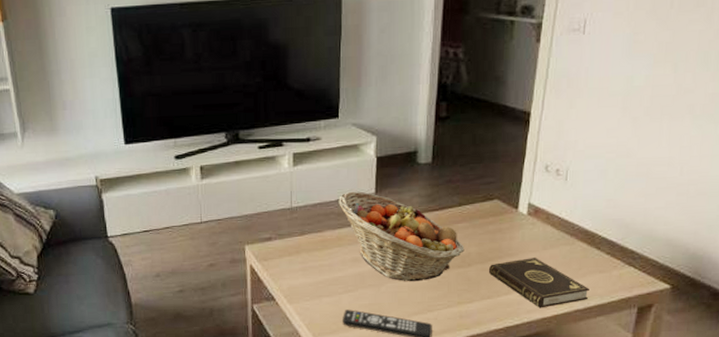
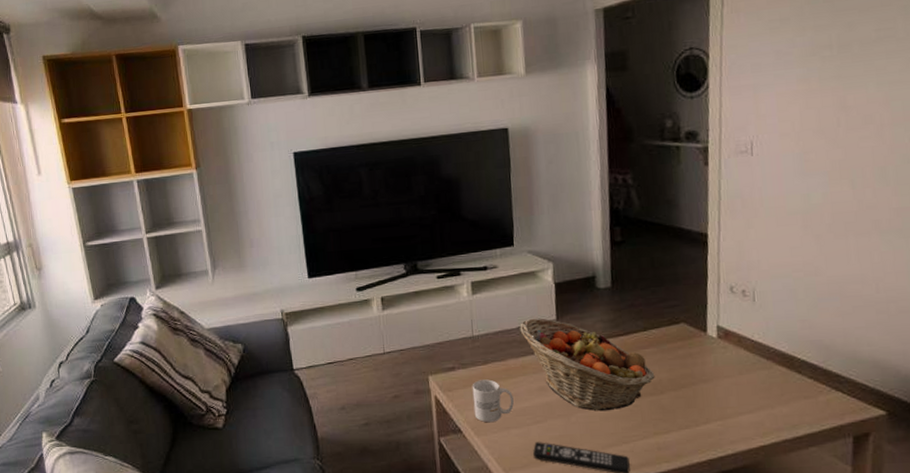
mug: none [287,250,327,291] -> present [472,379,514,423]
book: present [489,258,589,308] -> none [683,383,796,439]

